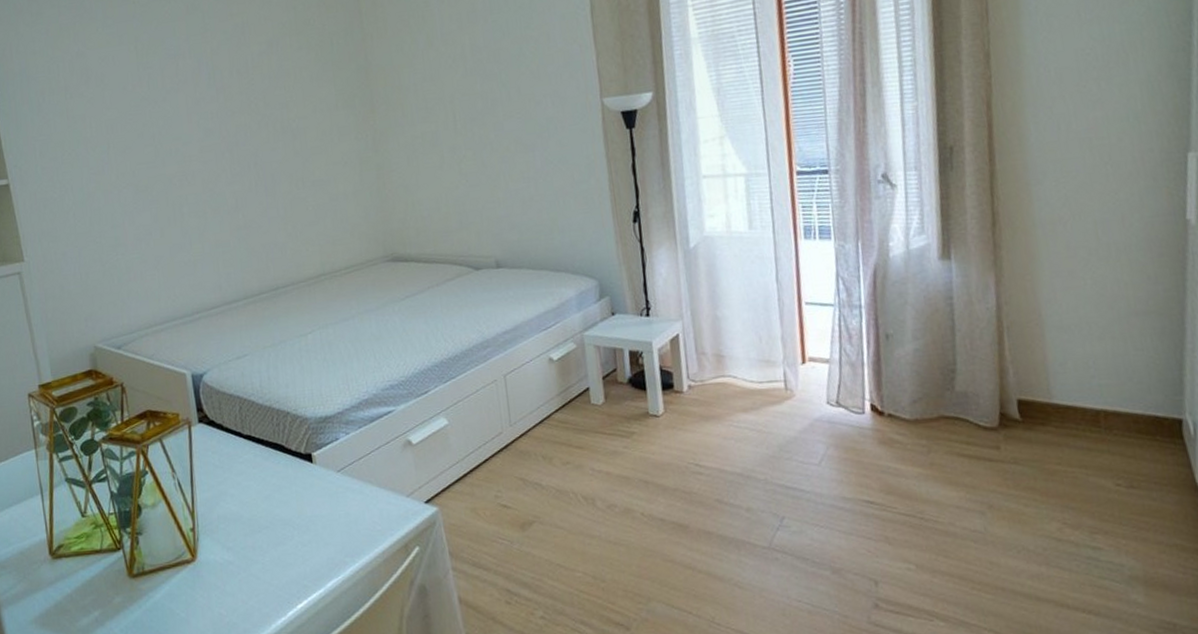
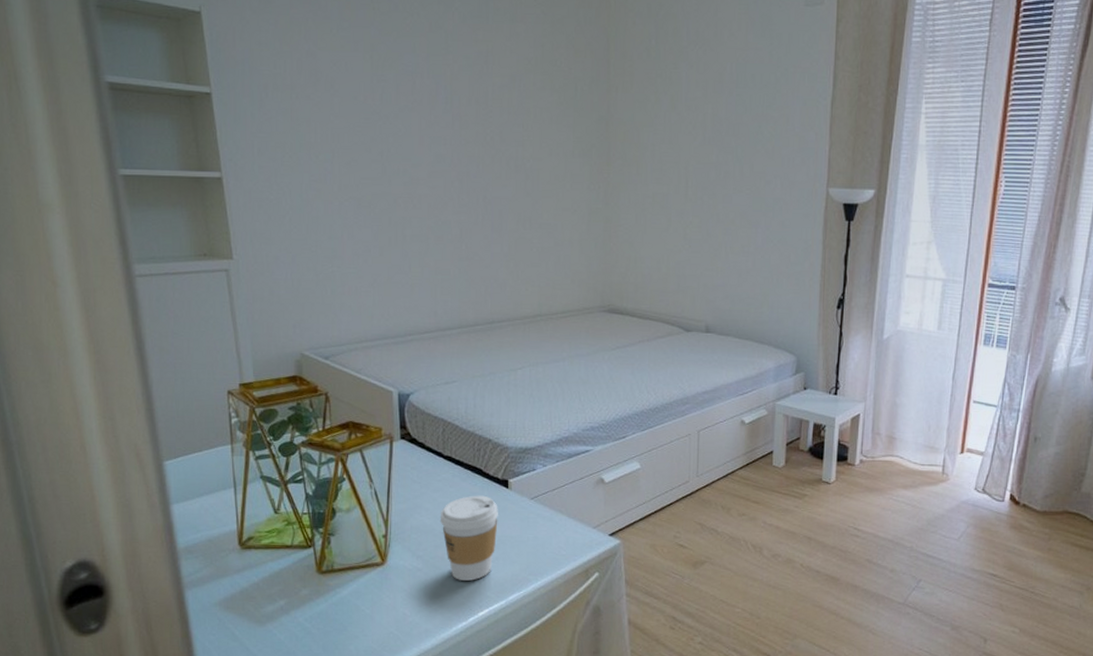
coffee cup: none [246,473,307,571] -> present [440,495,498,581]

